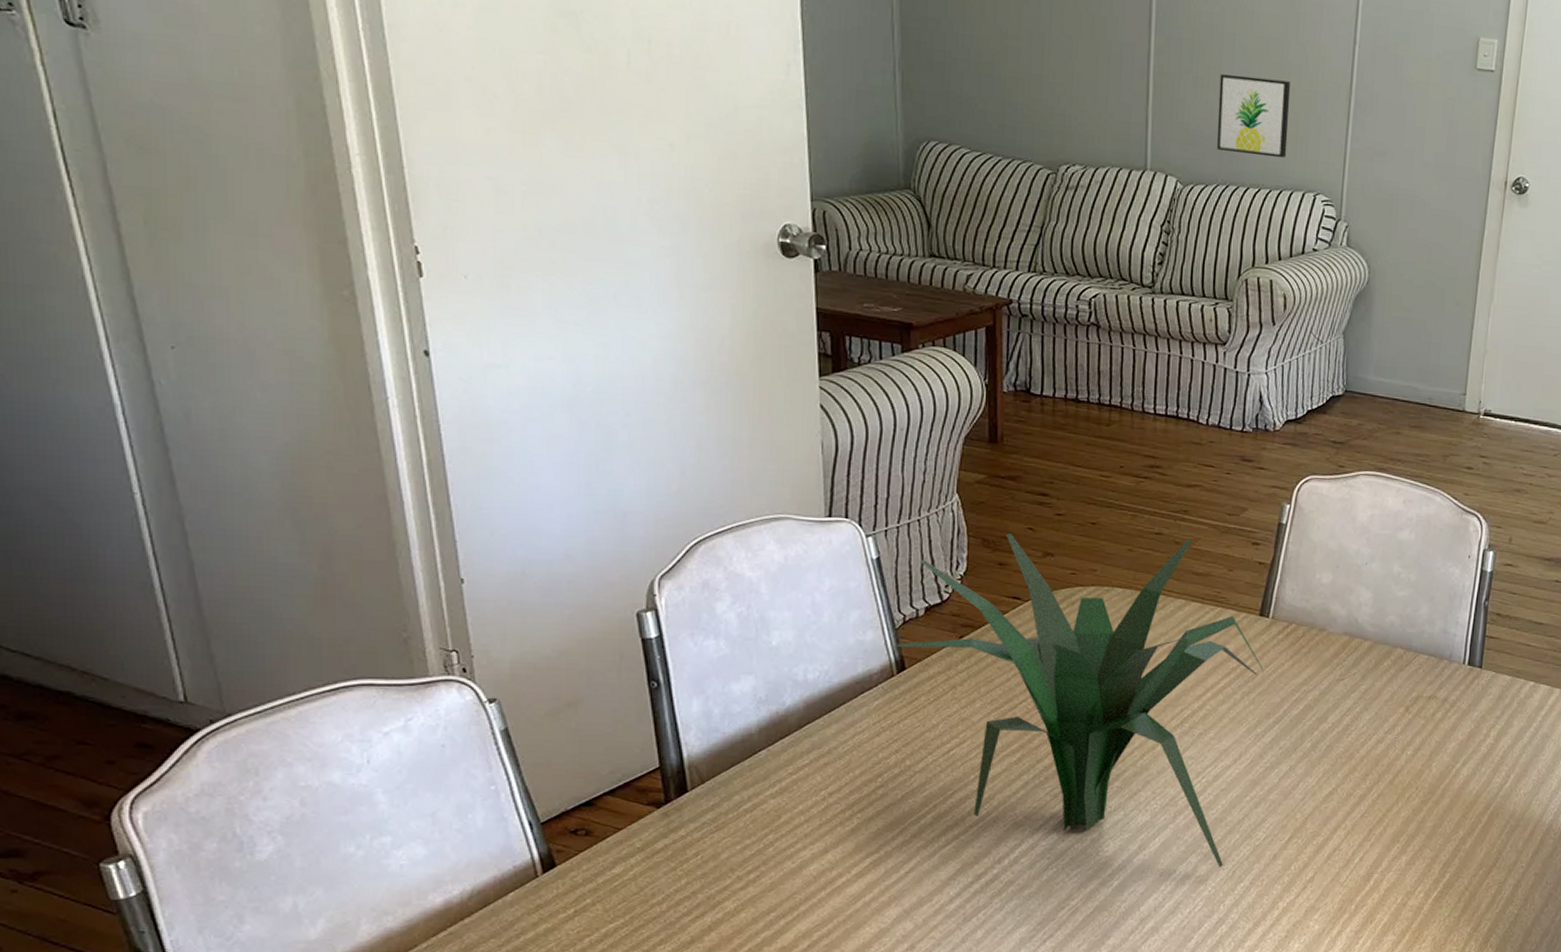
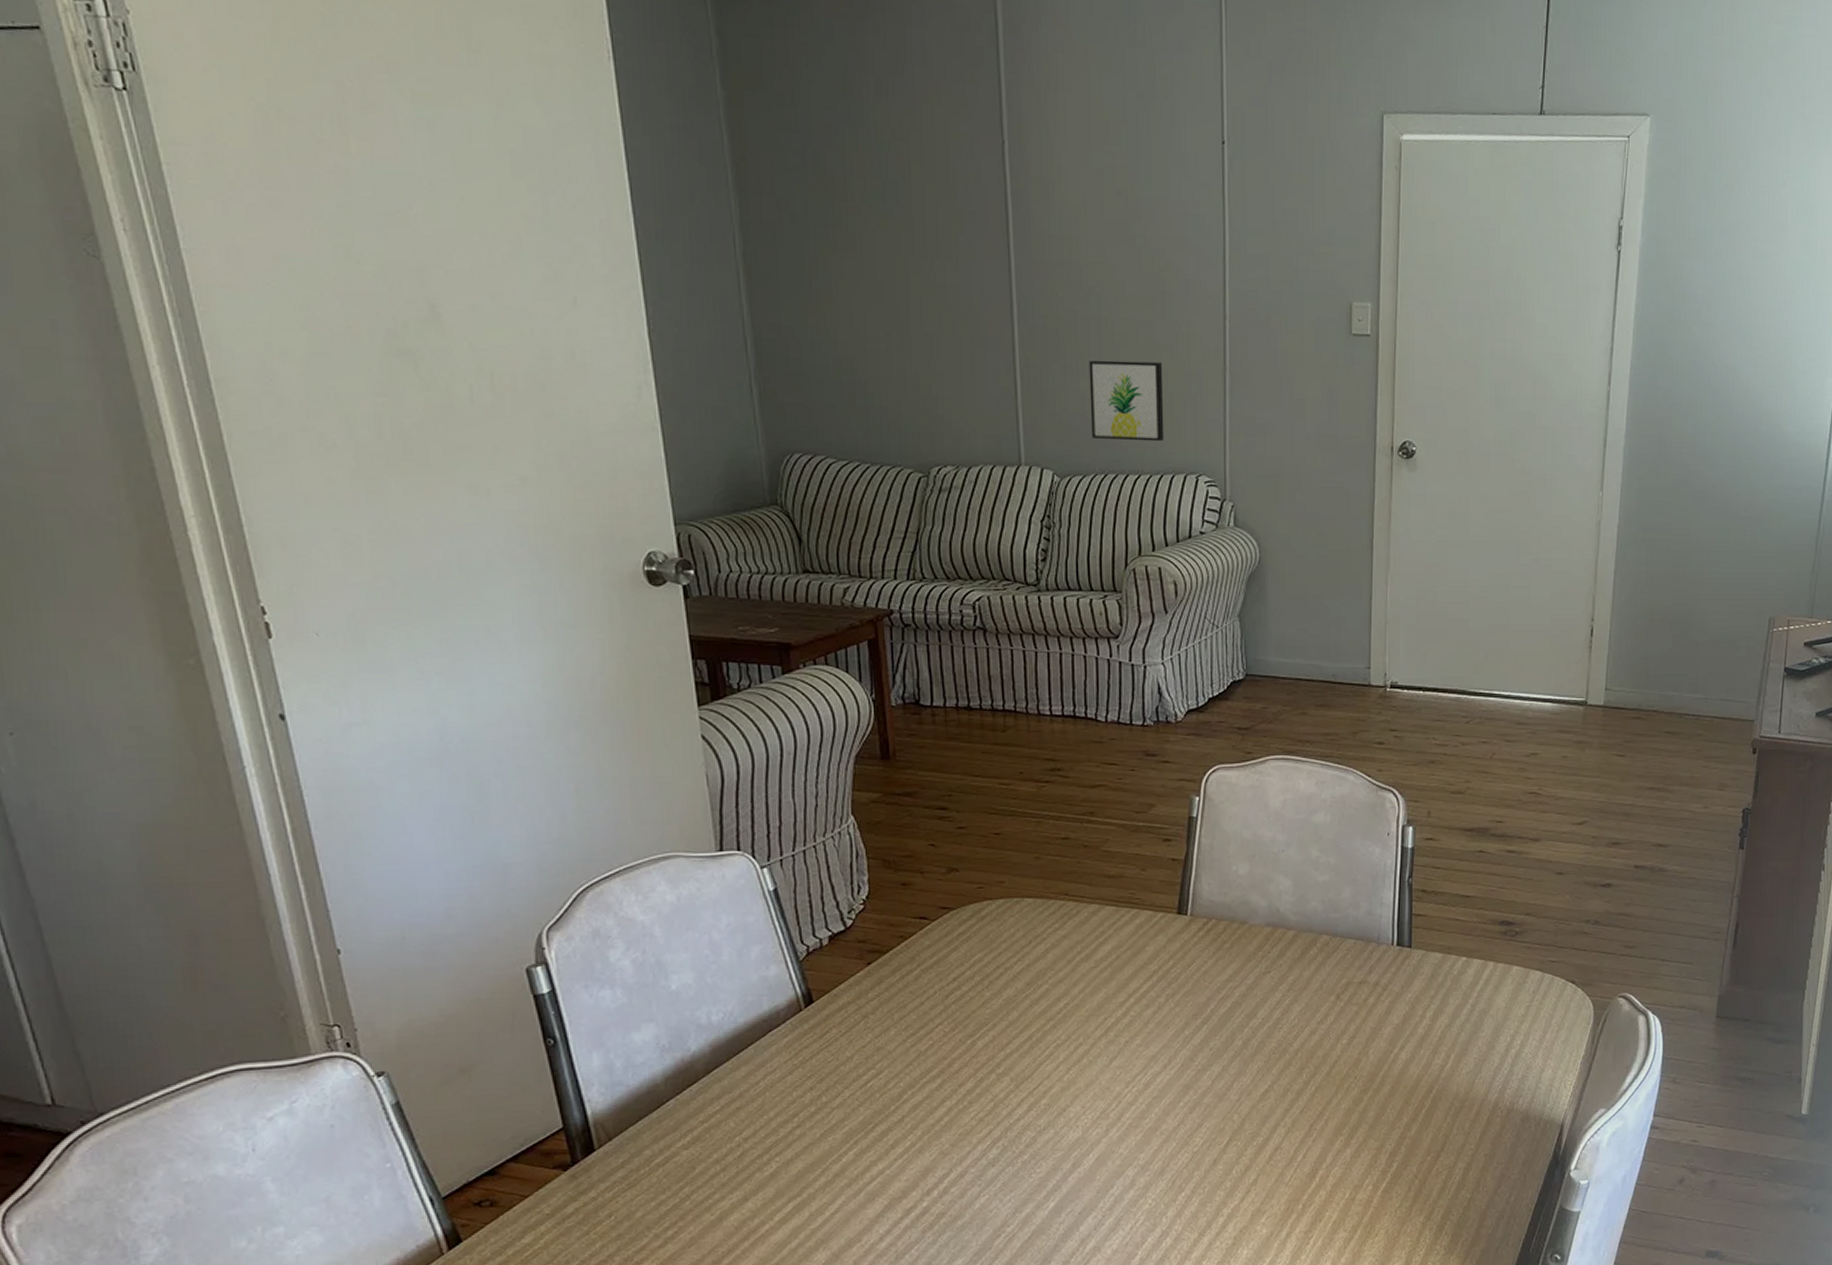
plant: present [896,533,1264,868] -> none [802,842,1187,1179]

